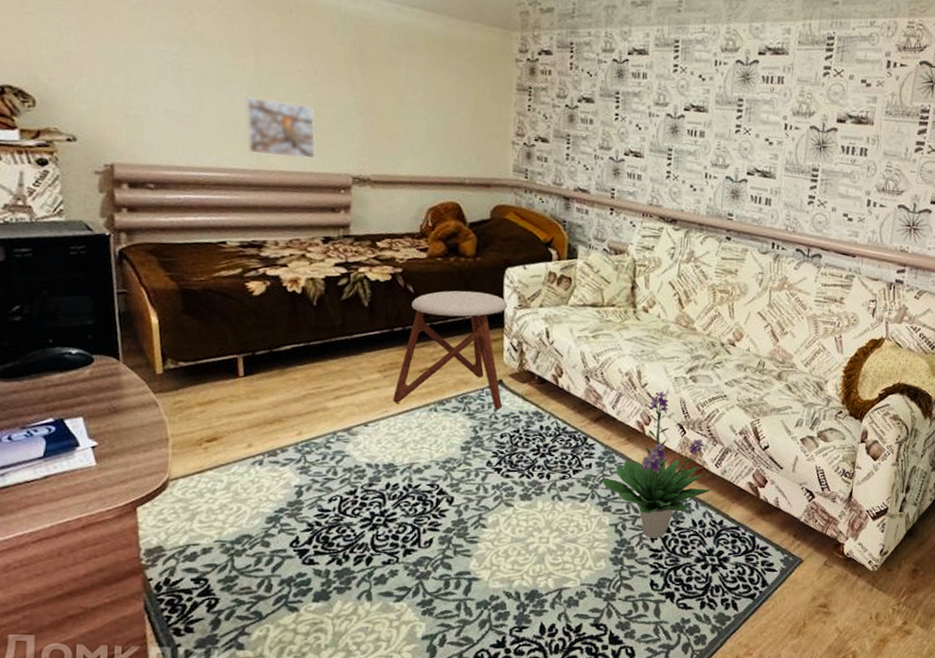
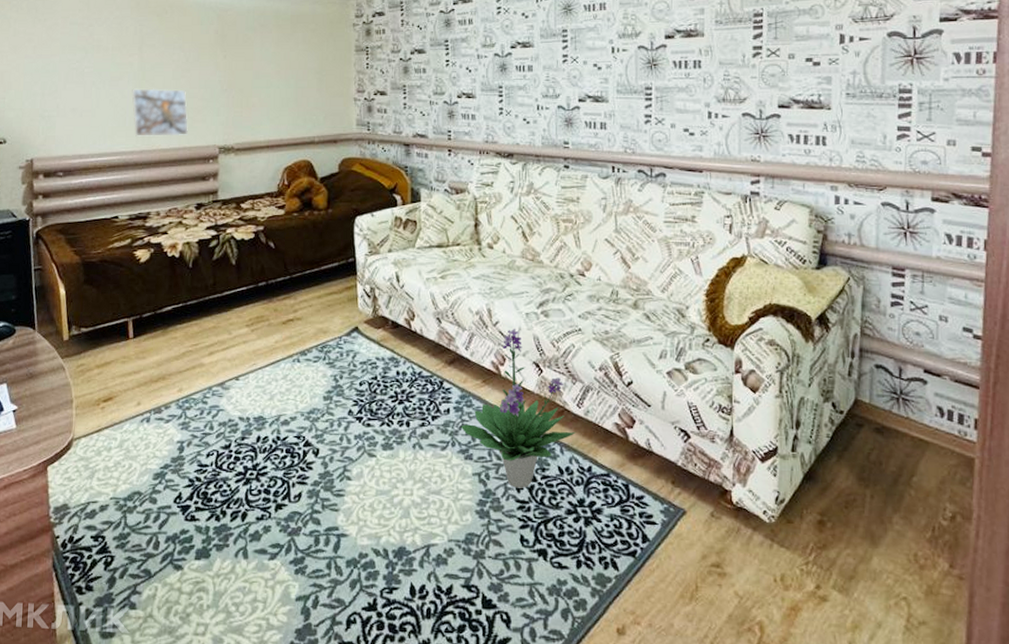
stool: present [393,290,508,410] -> none [260,242,359,358]

